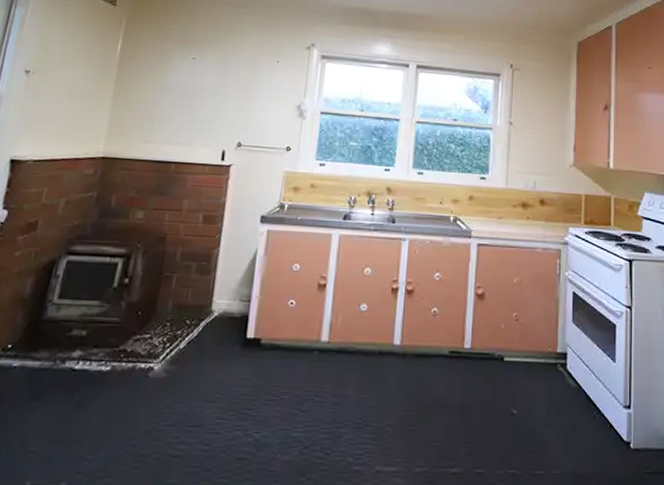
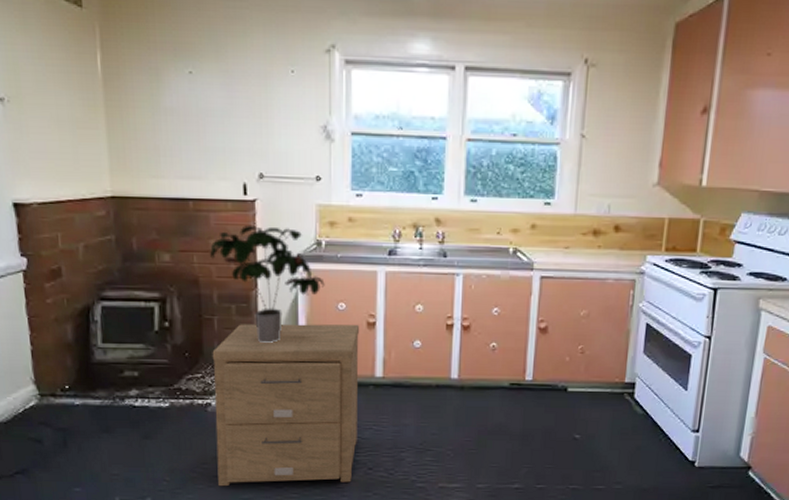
side table: none [143,282,310,469] -> present [212,324,359,487]
potted plant: none [181,188,283,304] -> present [210,225,325,344]

